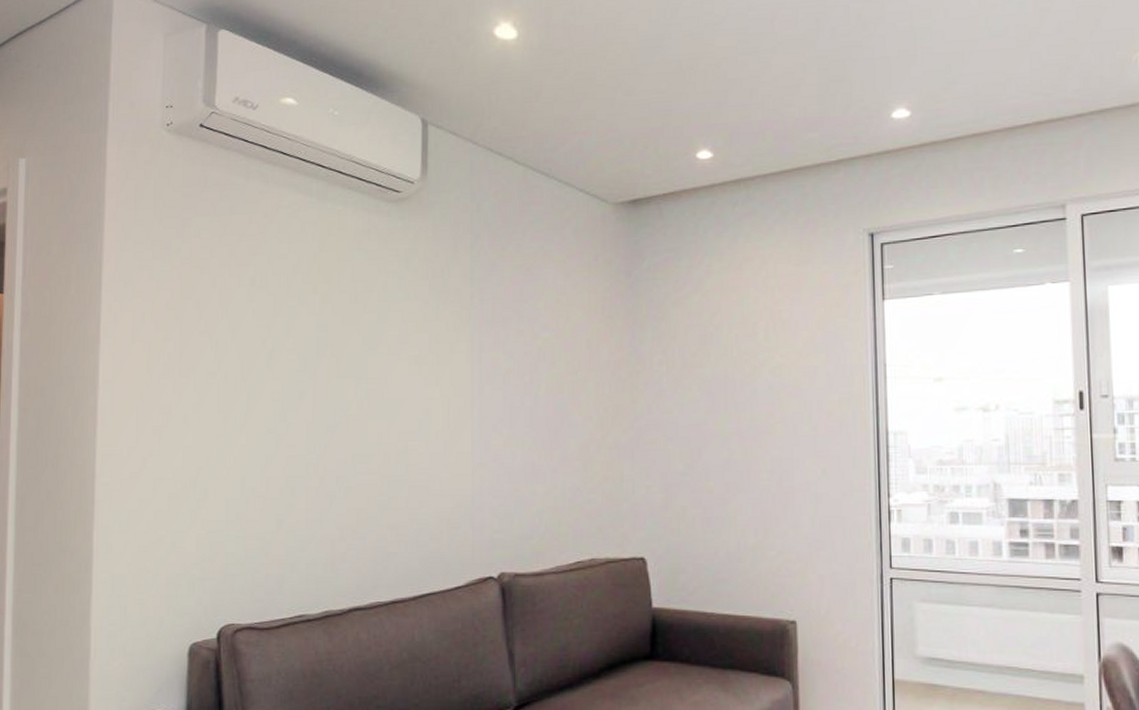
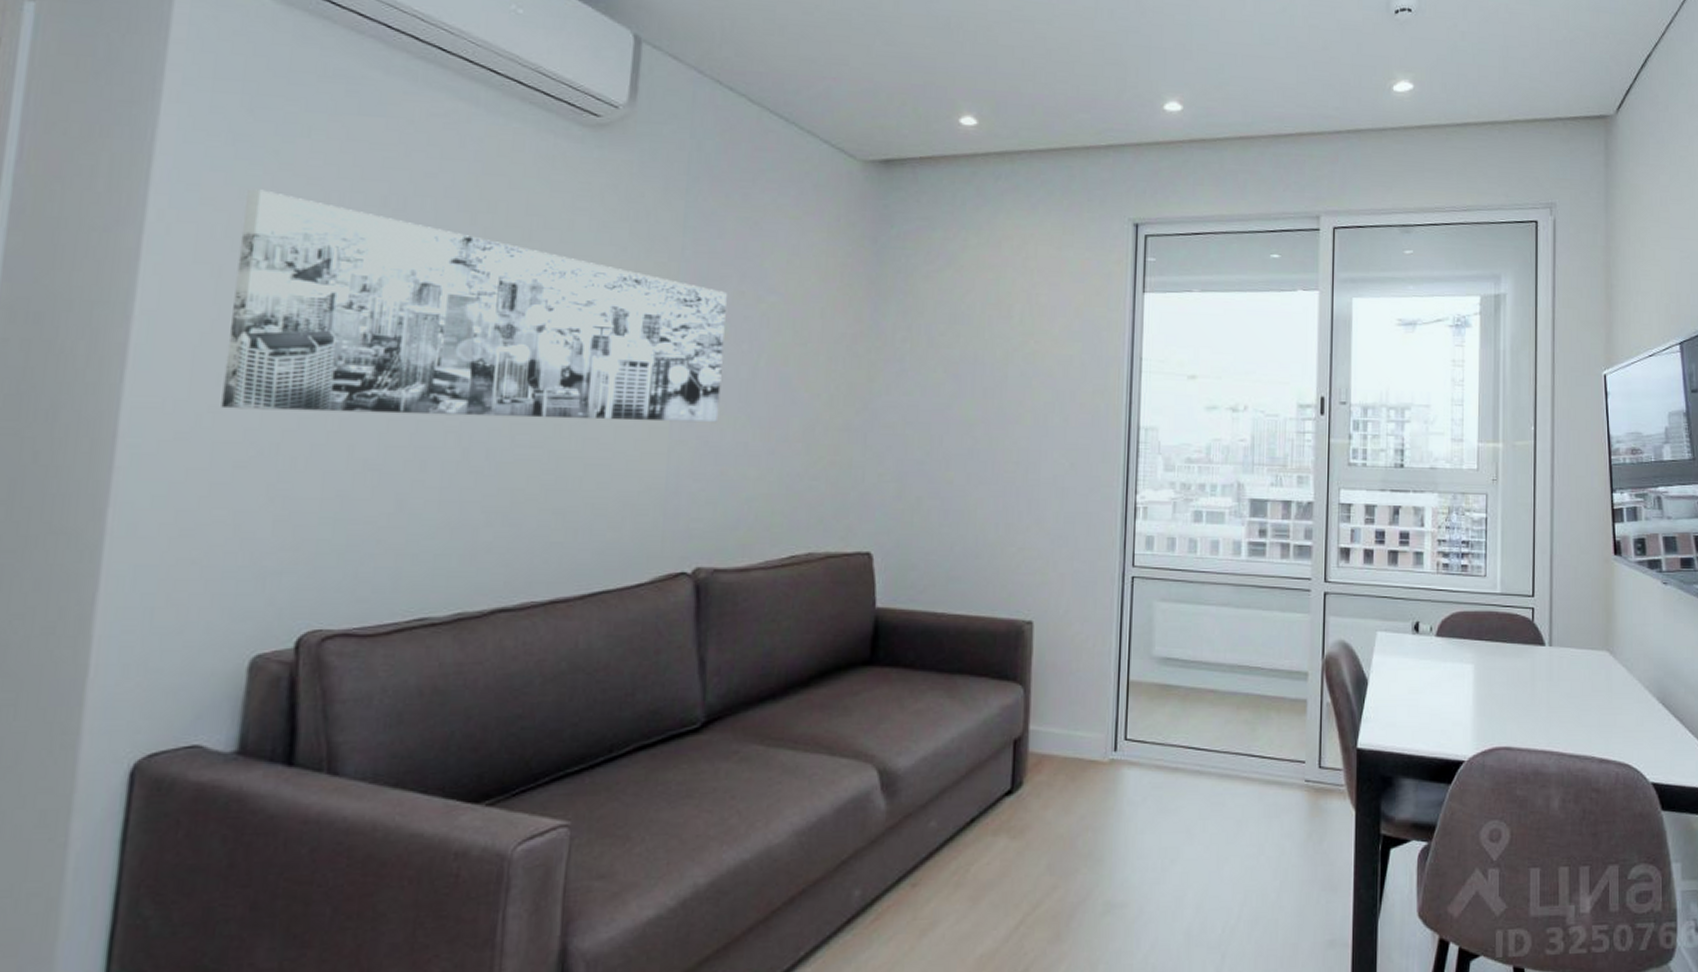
wall art: none [157,281,510,453] -> present [221,189,727,423]

